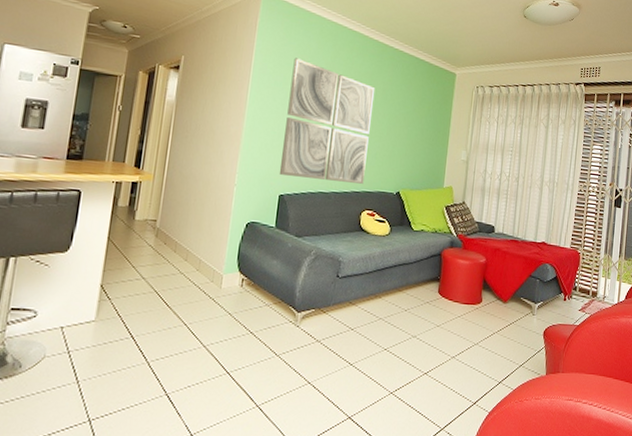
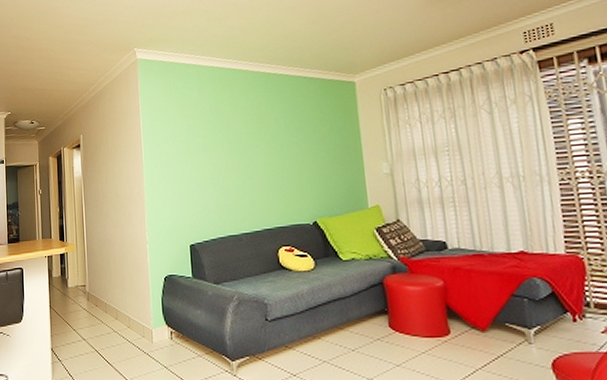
wall art: present [279,57,376,184] -> none [178,110,274,225]

